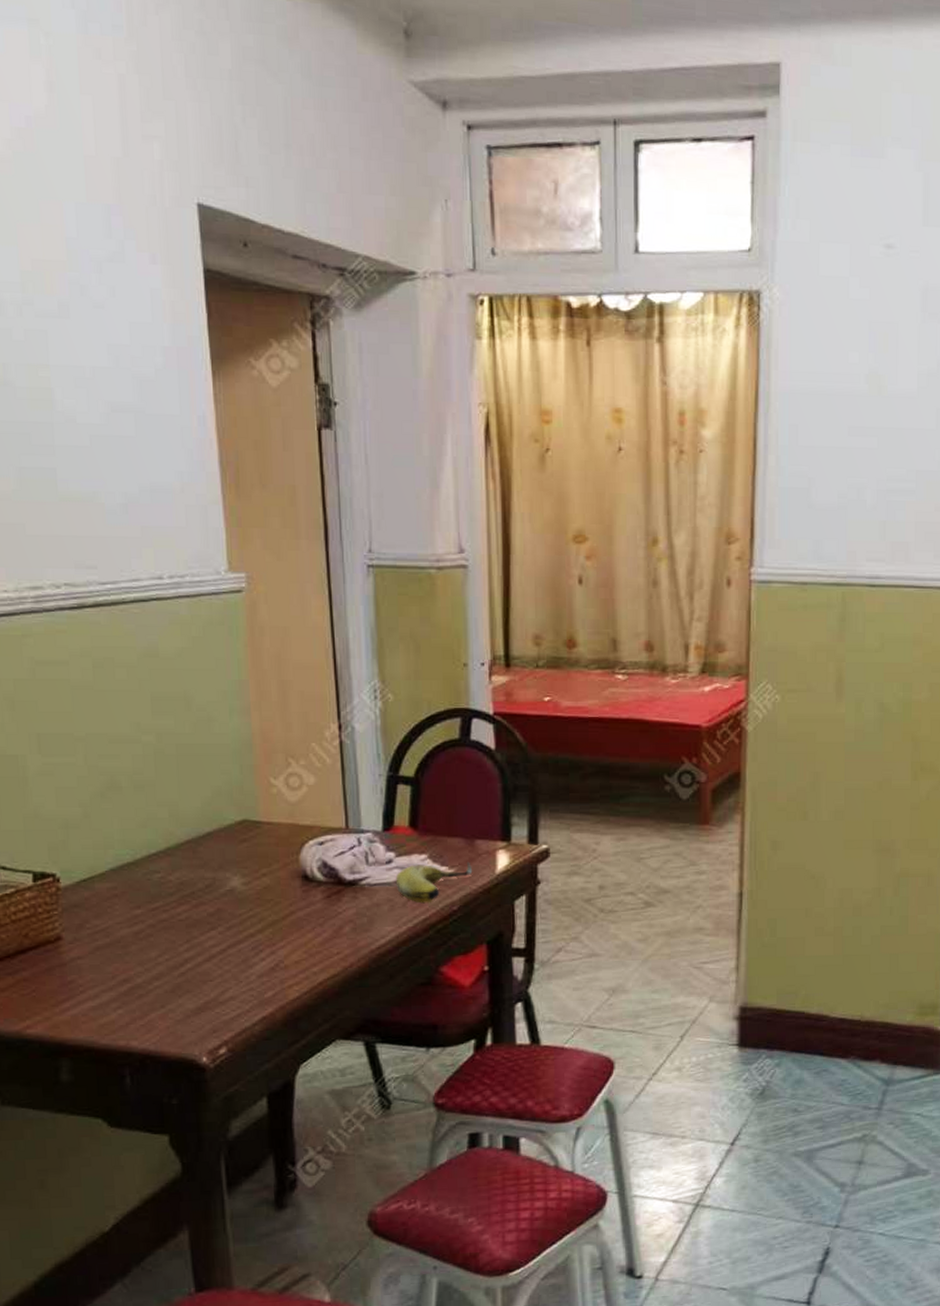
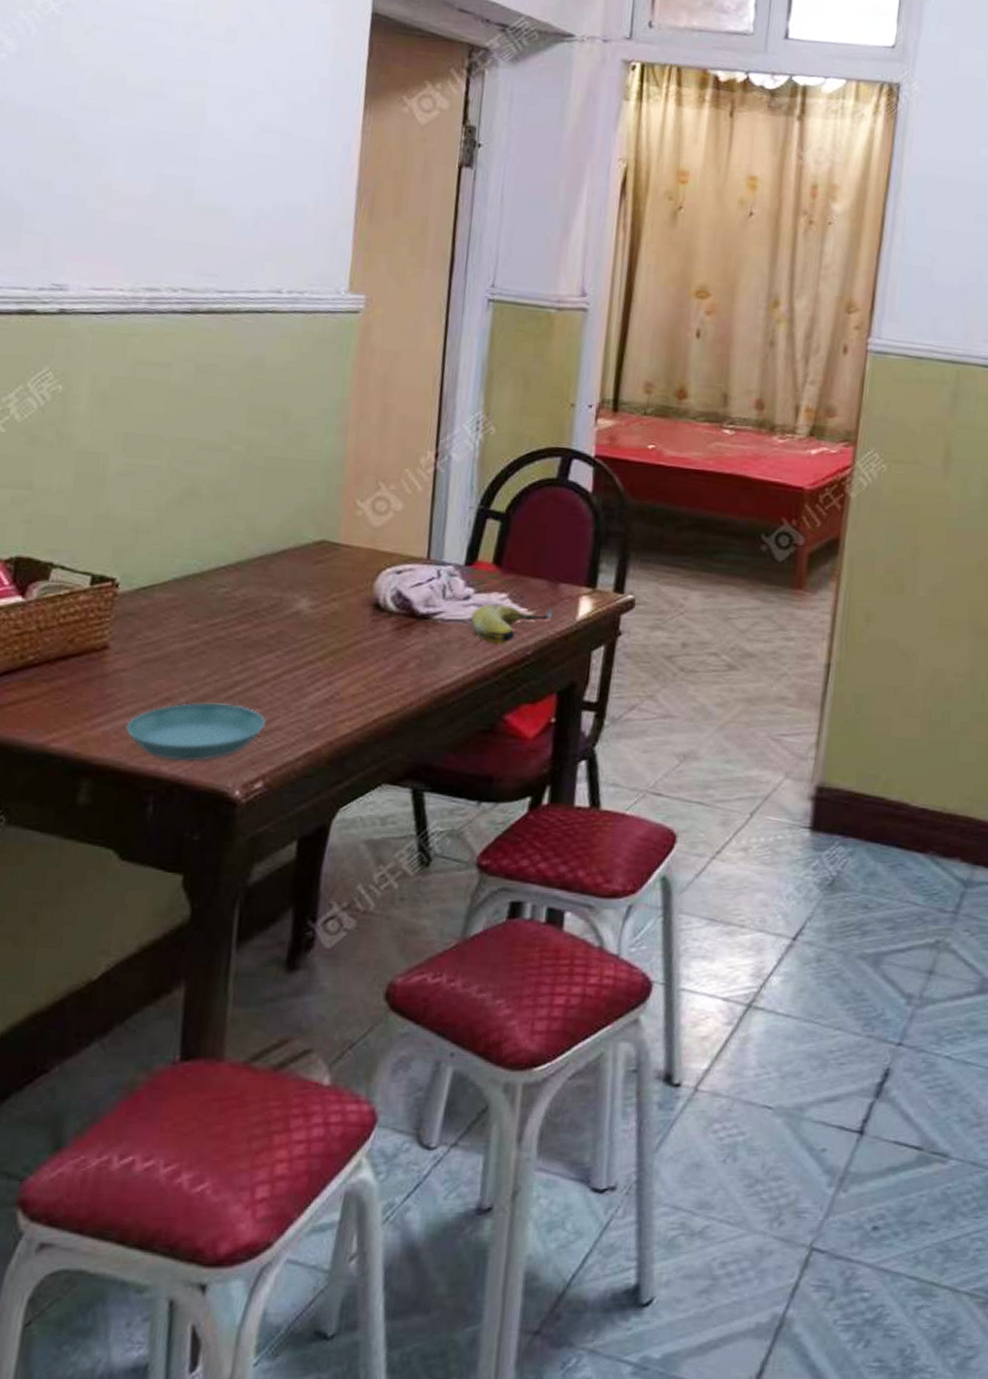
saucer: none [92,980,219,1036] -> present [126,702,266,762]

